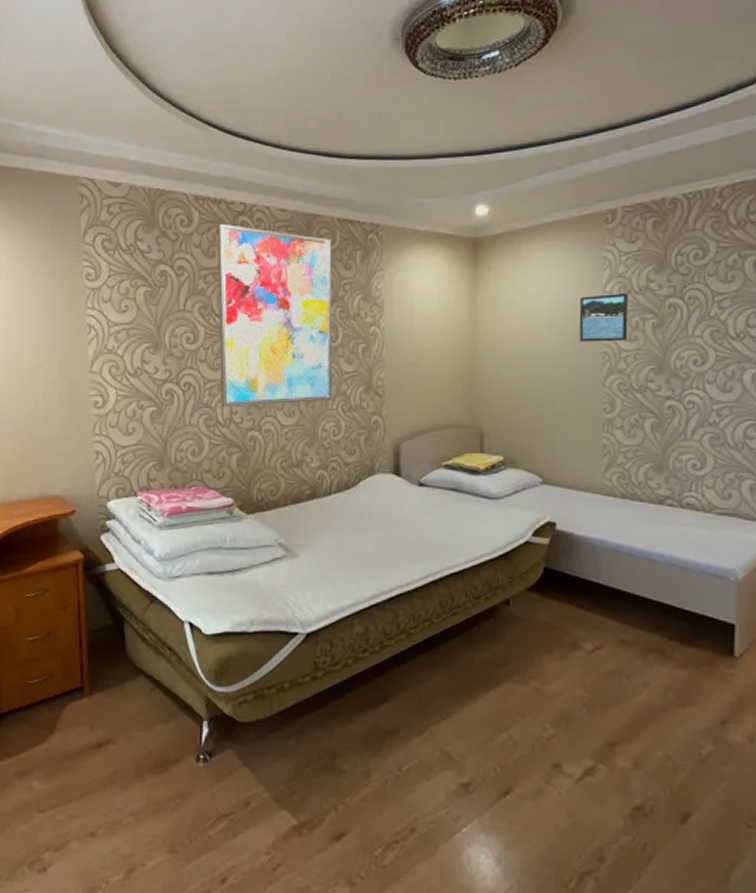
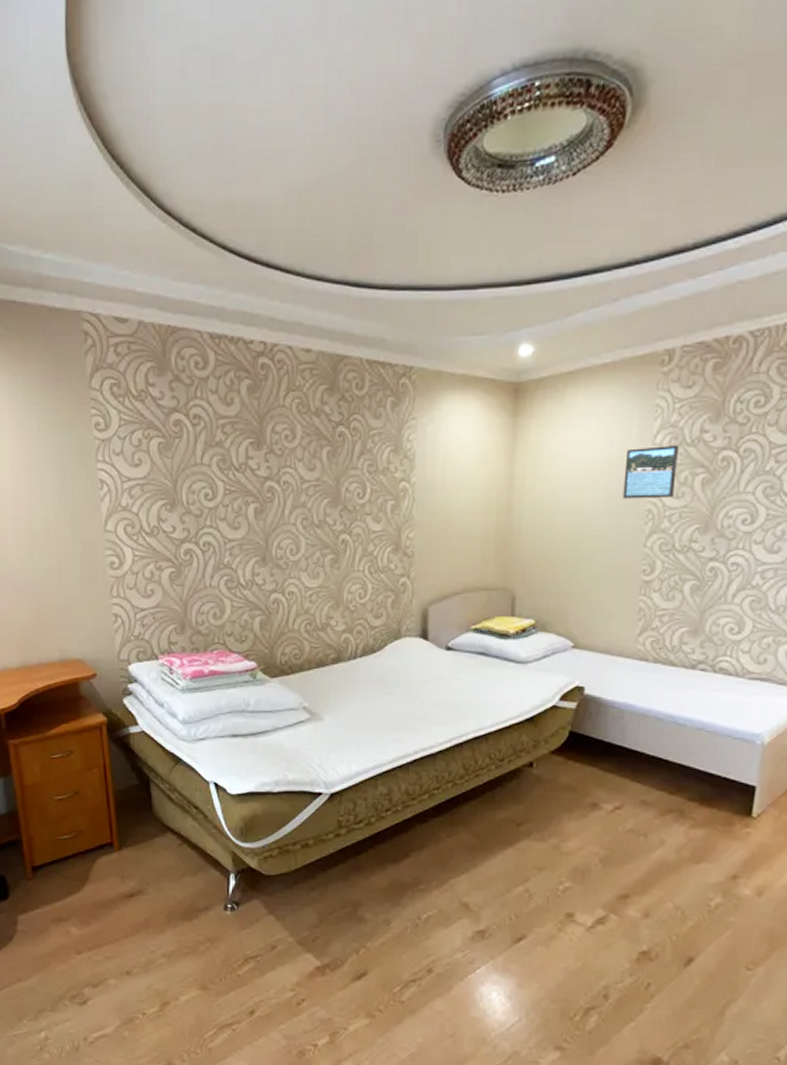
wall art: present [217,223,333,408] -> none [235,366,360,569]

